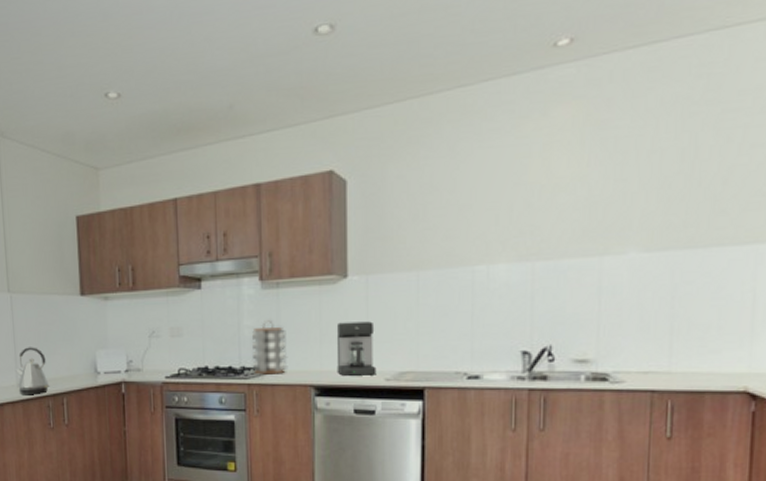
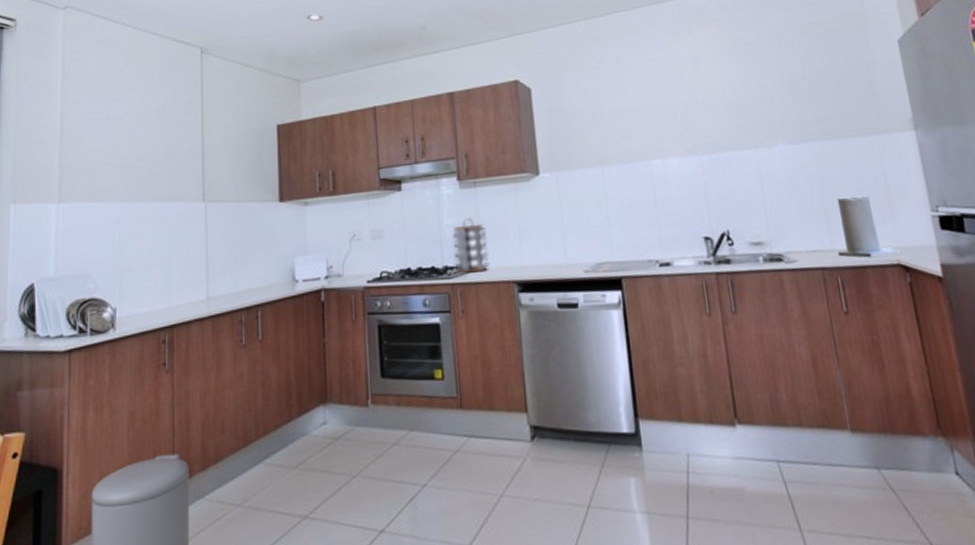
kettle: present [16,347,50,396] -> none [206,257,244,311]
coffee maker: present [337,321,377,376] -> none [534,215,575,270]
paper towel: none [675,314,751,383] -> present [836,195,901,258]

